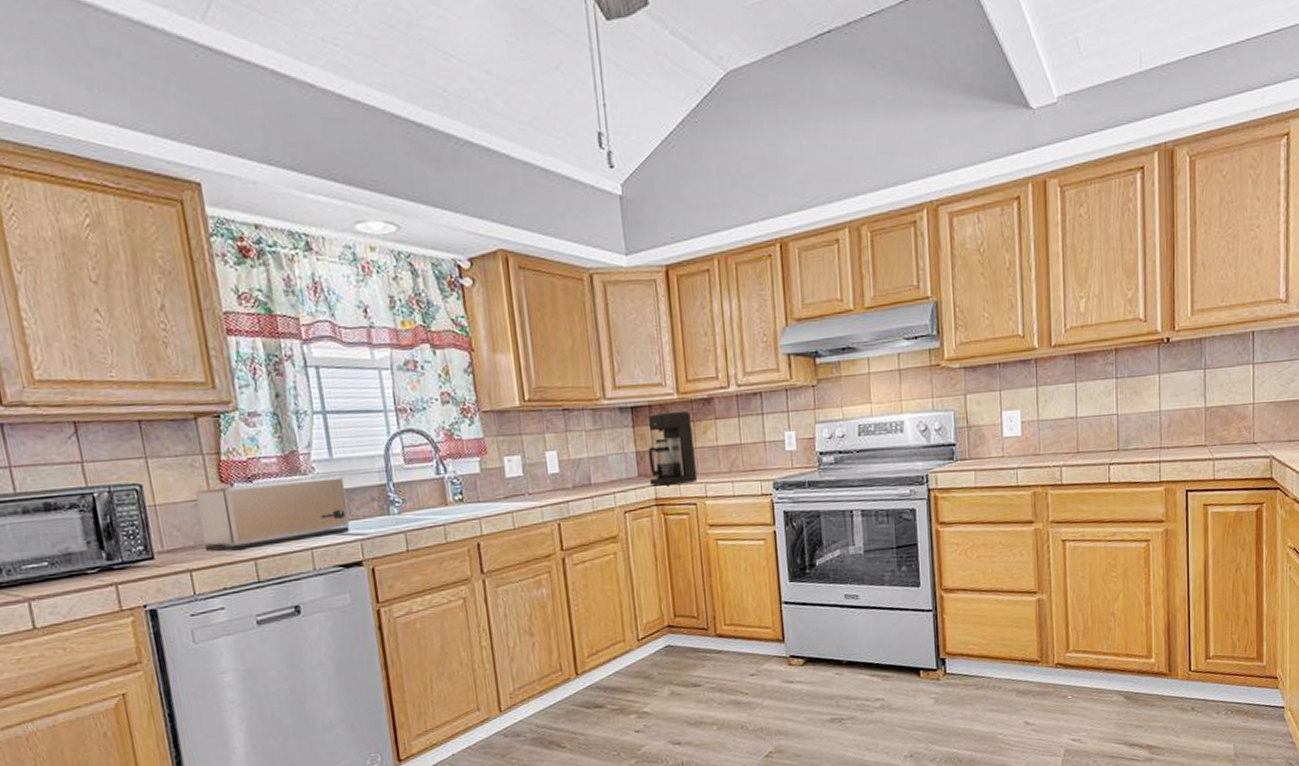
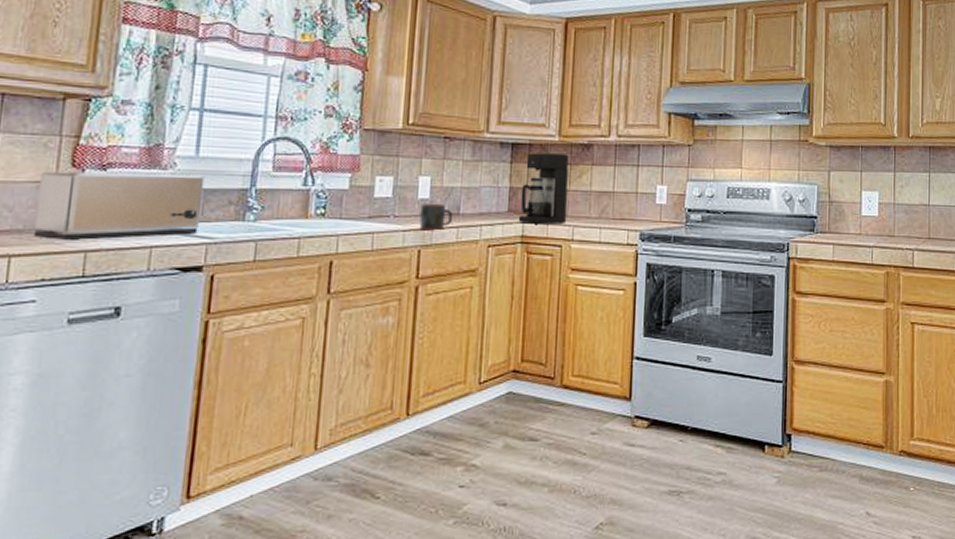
mug: none [552,477,585,503] -> present [419,204,453,230]

